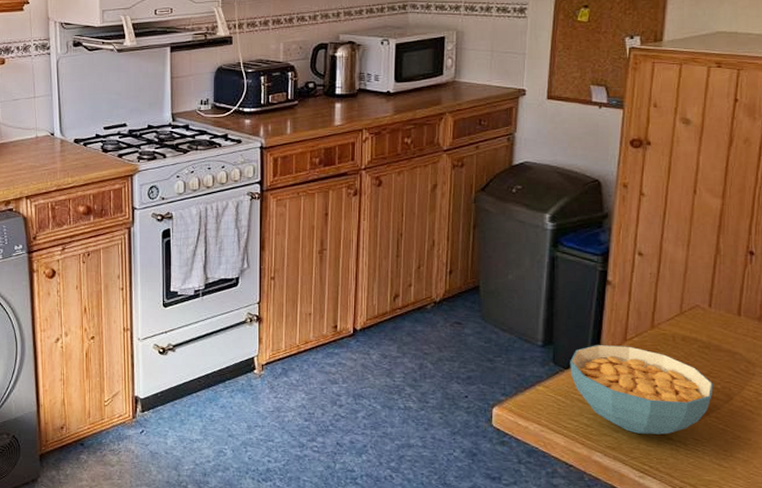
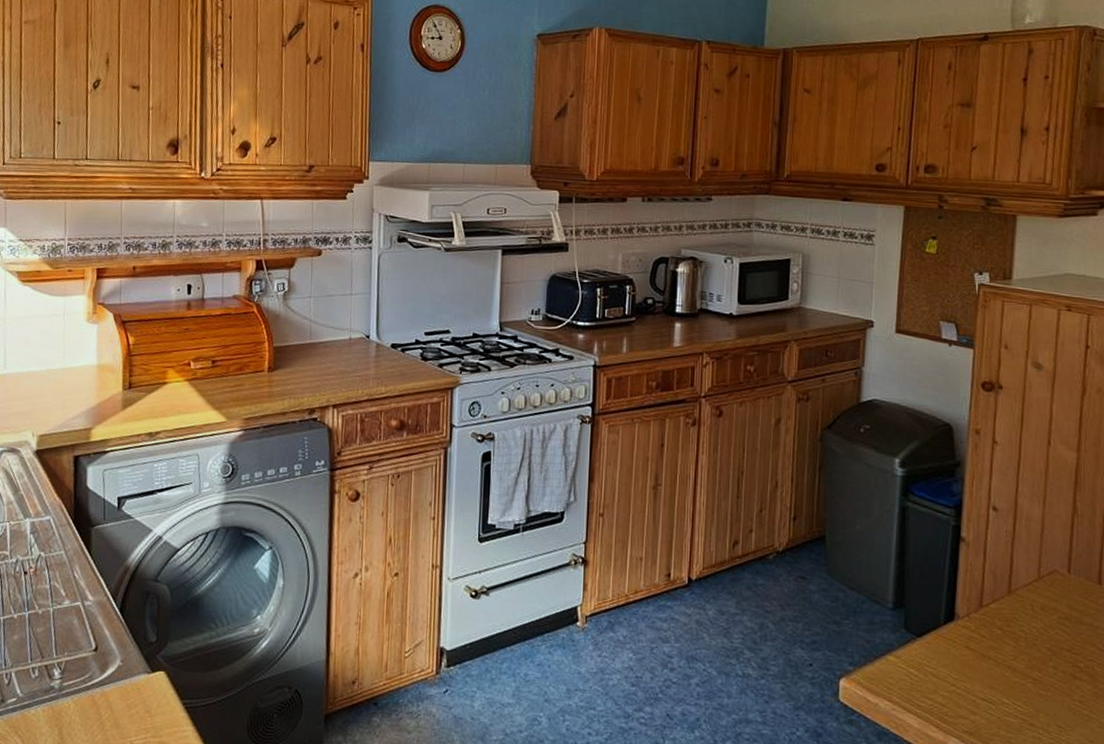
cereal bowl: present [570,344,714,435] -> none [923,609,1076,720]

